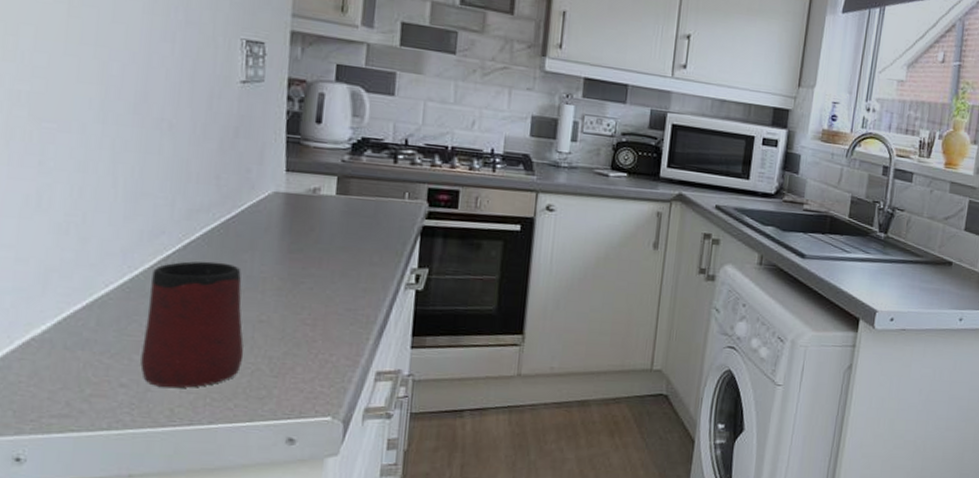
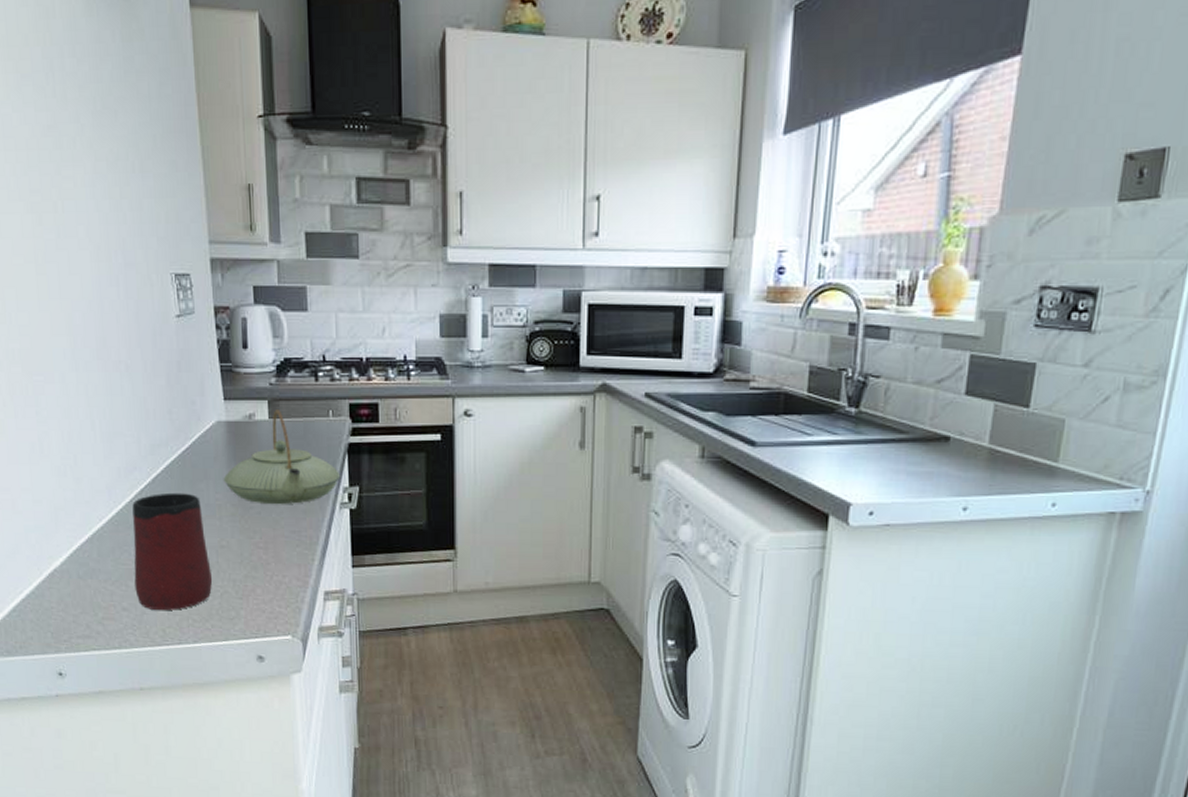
teapot: none [272,186,410,282] -> present [223,410,341,505]

